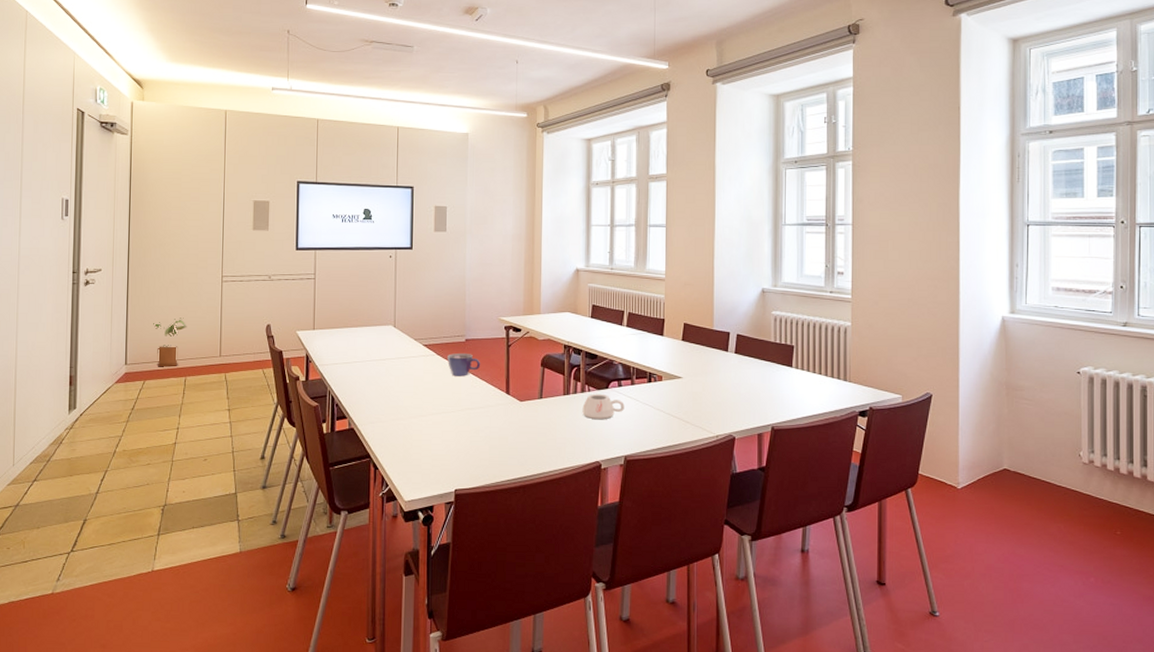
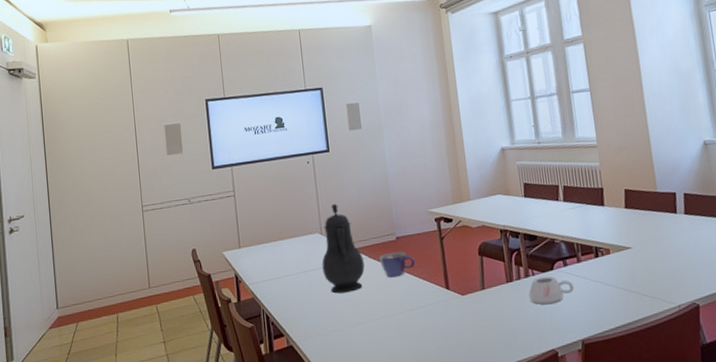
house plant: present [153,318,187,367] -> none [80,253,113,307]
coffeepot: none [391,300,432,385] -> present [321,204,365,294]

